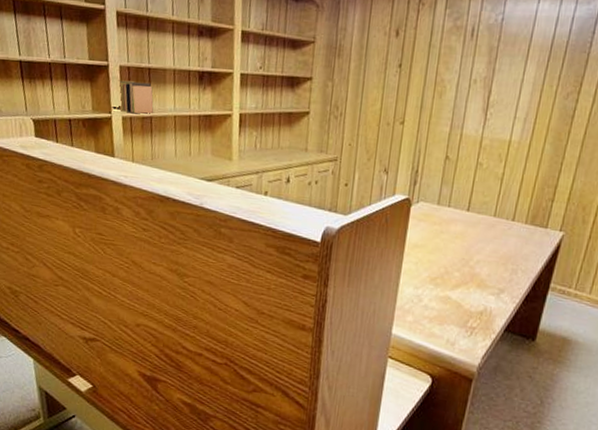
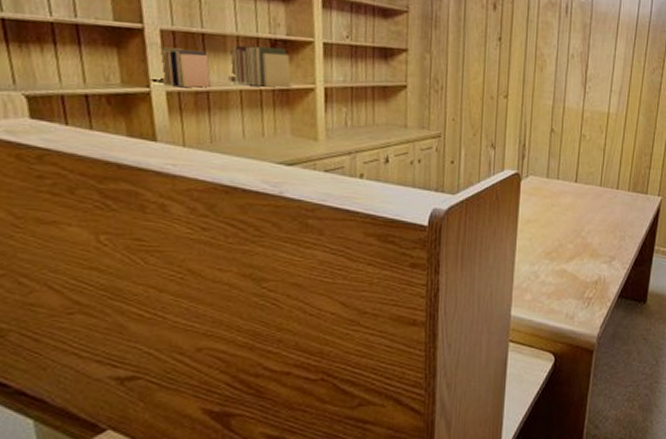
books: none [166,78,214,115] -> present [228,46,291,89]

